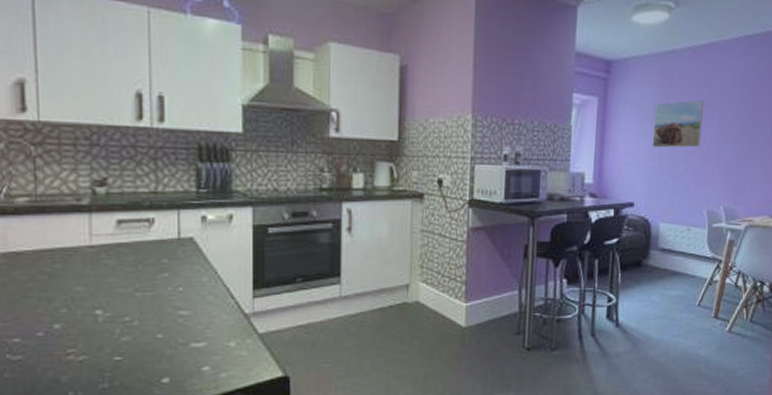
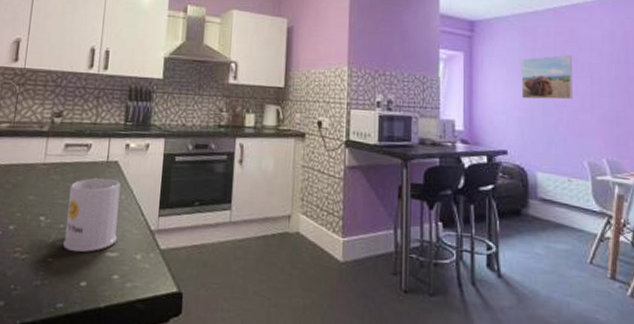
mug: none [131,258,202,347] -> present [63,178,121,253]

